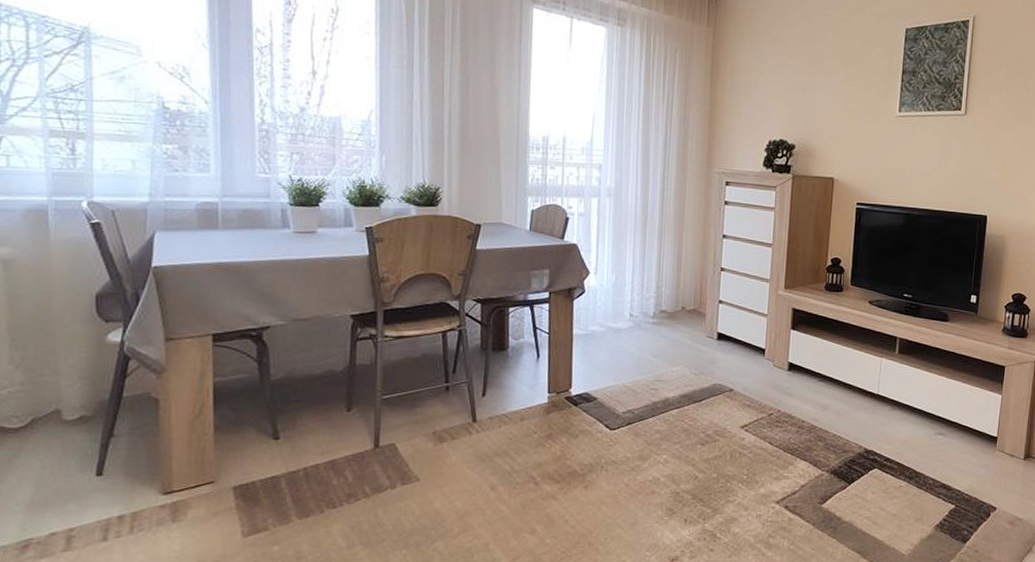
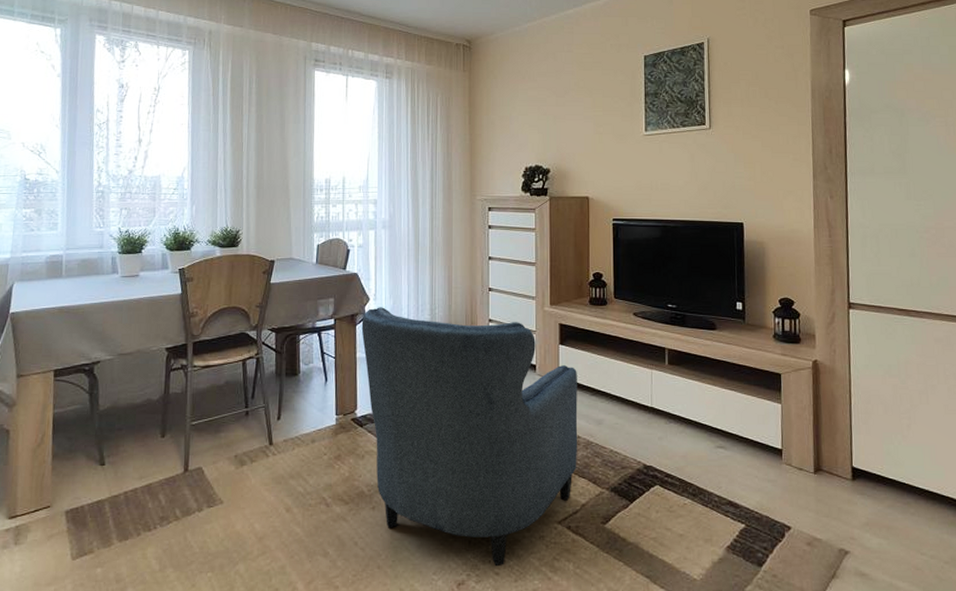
armchair: none [579,282,807,544] -> present [361,307,578,567]

